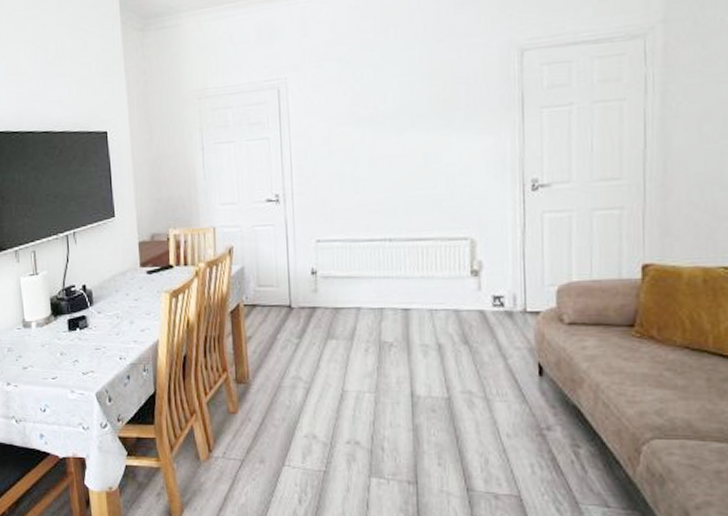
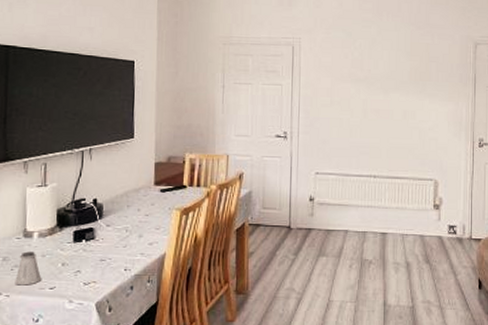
saltshaker: none [20,341,44,376] -> present [14,251,42,286]

